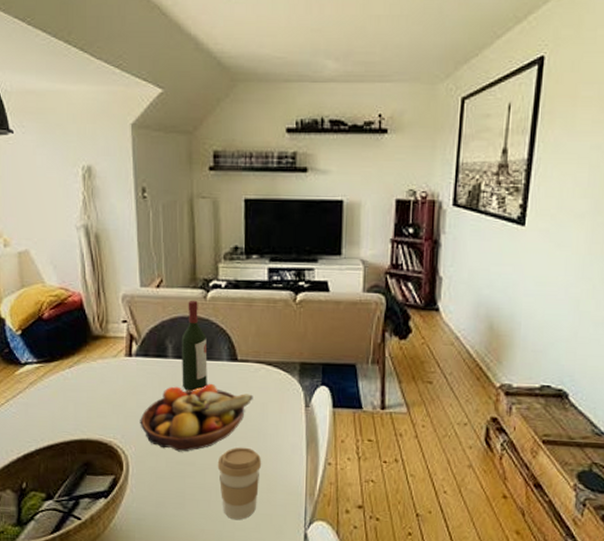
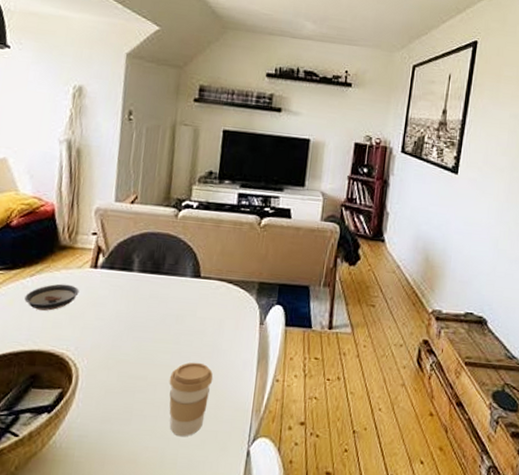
saucer: none [67,374,118,401] -> present [24,284,79,311]
fruit bowl: present [140,384,253,452] -> none [96,299,212,366]
wine bottle: present [181,300,208,391] -> none [144,217,174,305]

